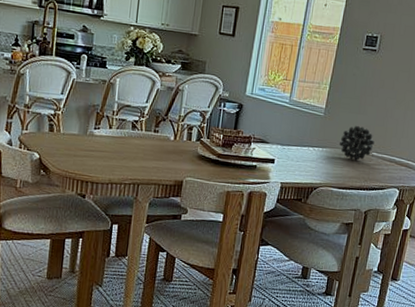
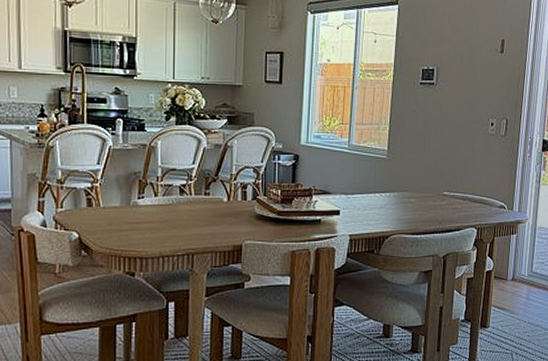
decorative ball: present [339,125,375,161] -> none [406,164,444,202]

